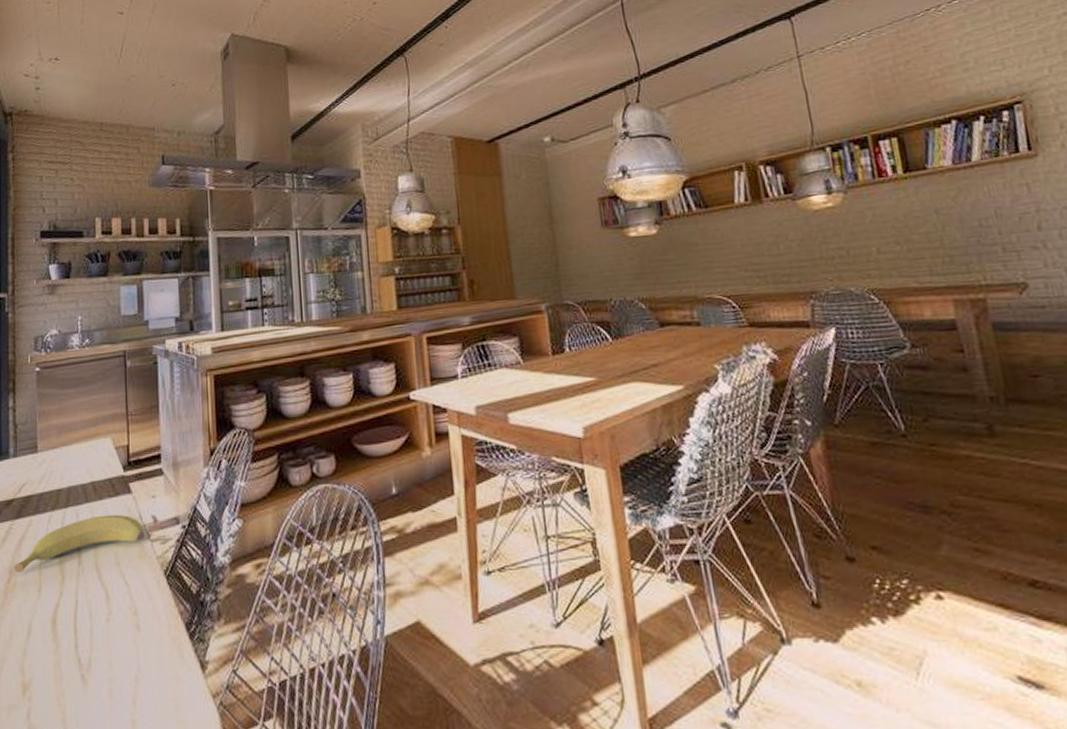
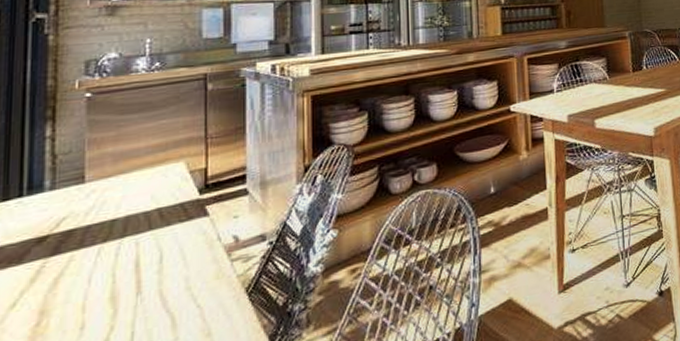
banana: present [14,514,144,574] -> none [46,238,223,314]

